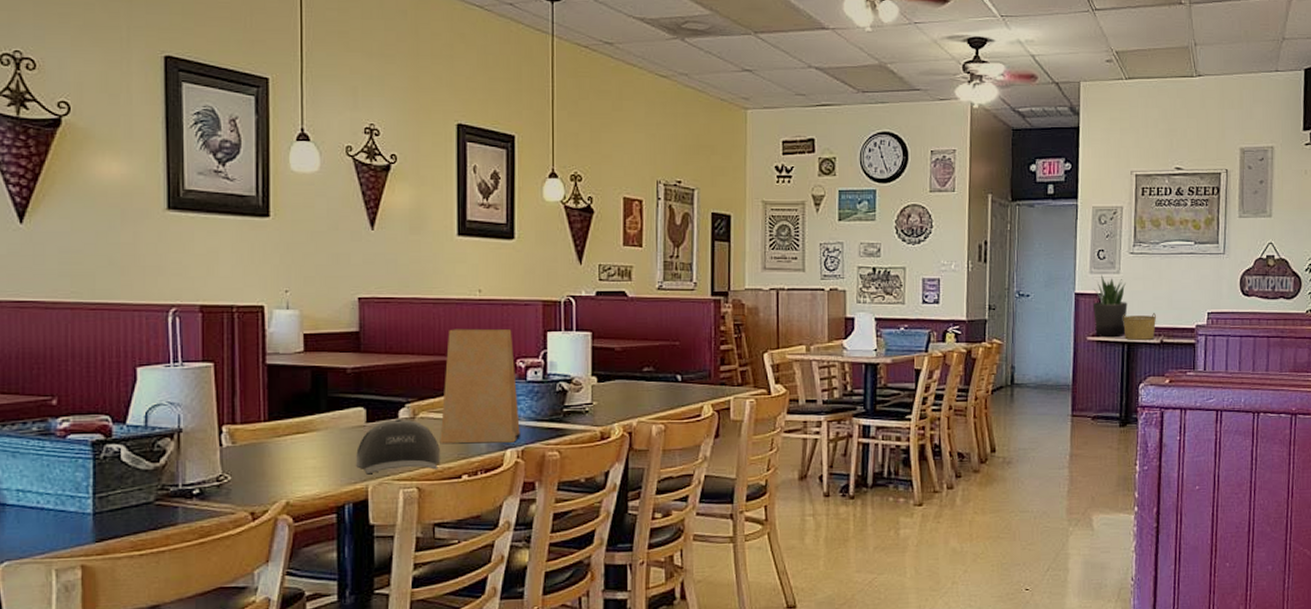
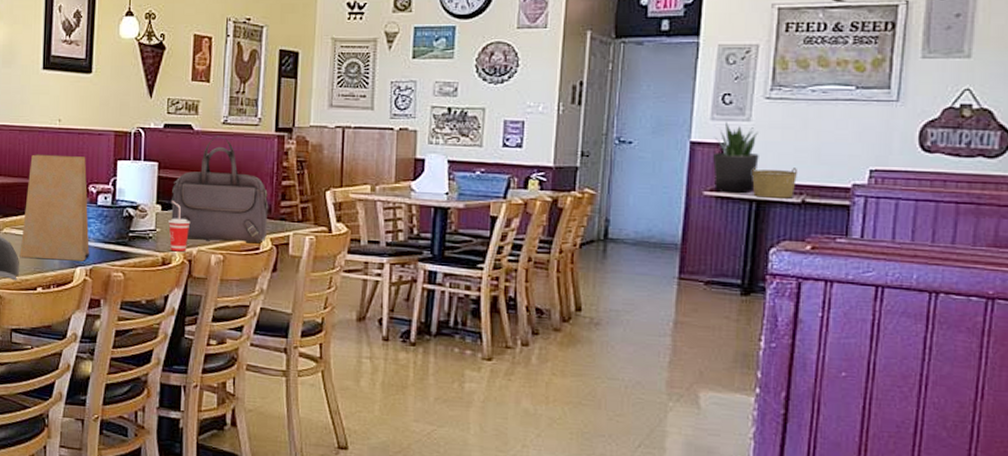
beverage cup: none [605,372,629,425] -> present [168,201,191,252]
handbag: none [607,302,708,411] -> present [170,135,269,244]

